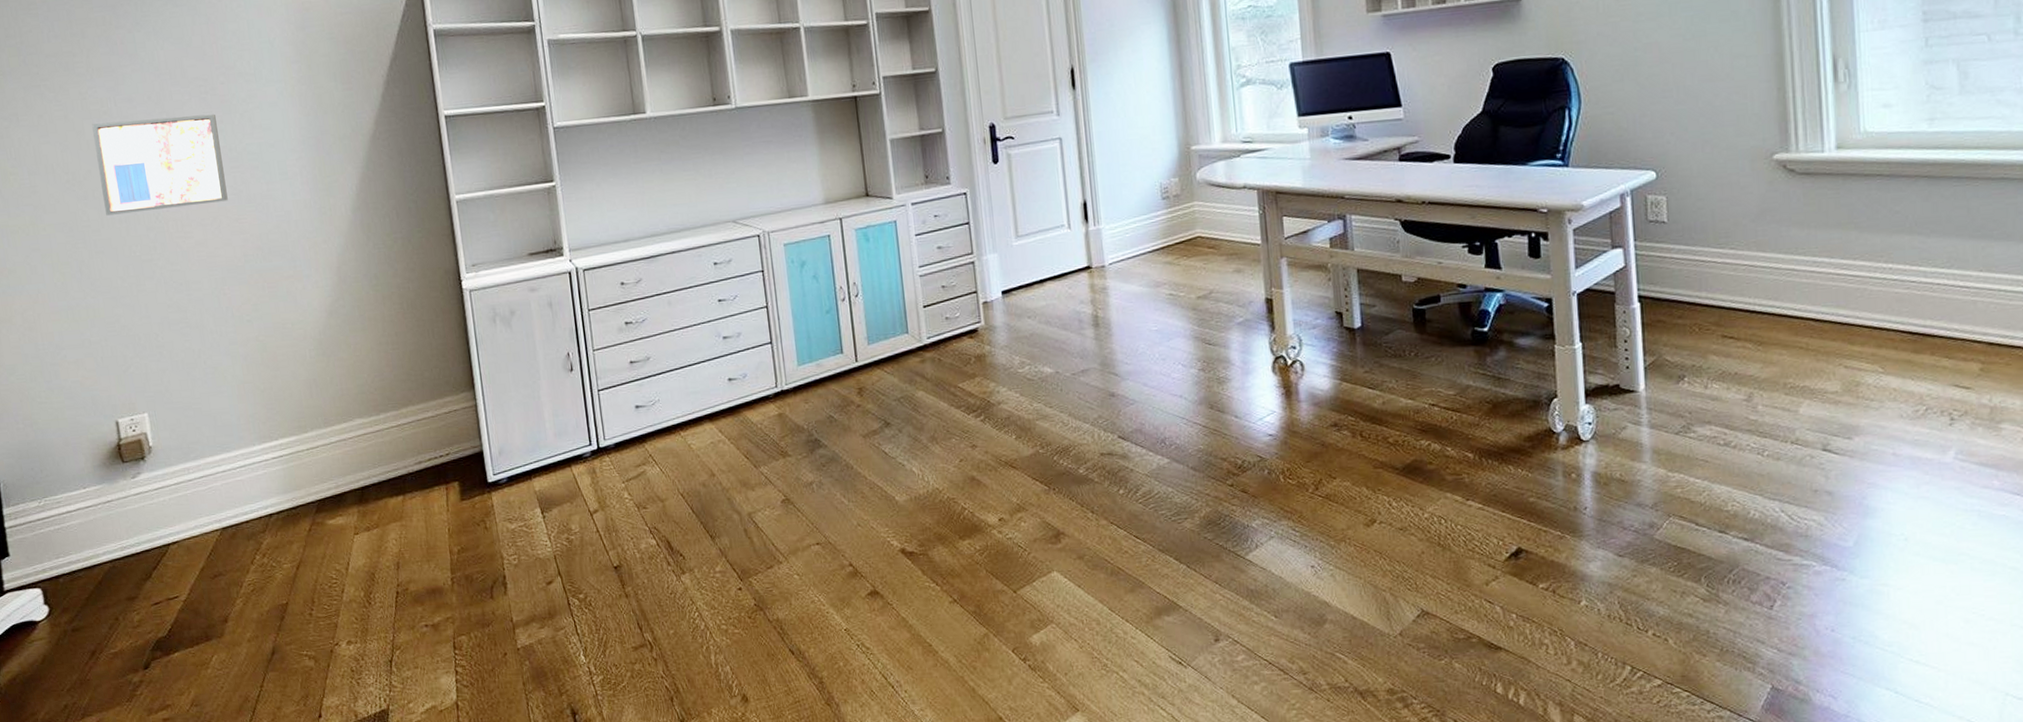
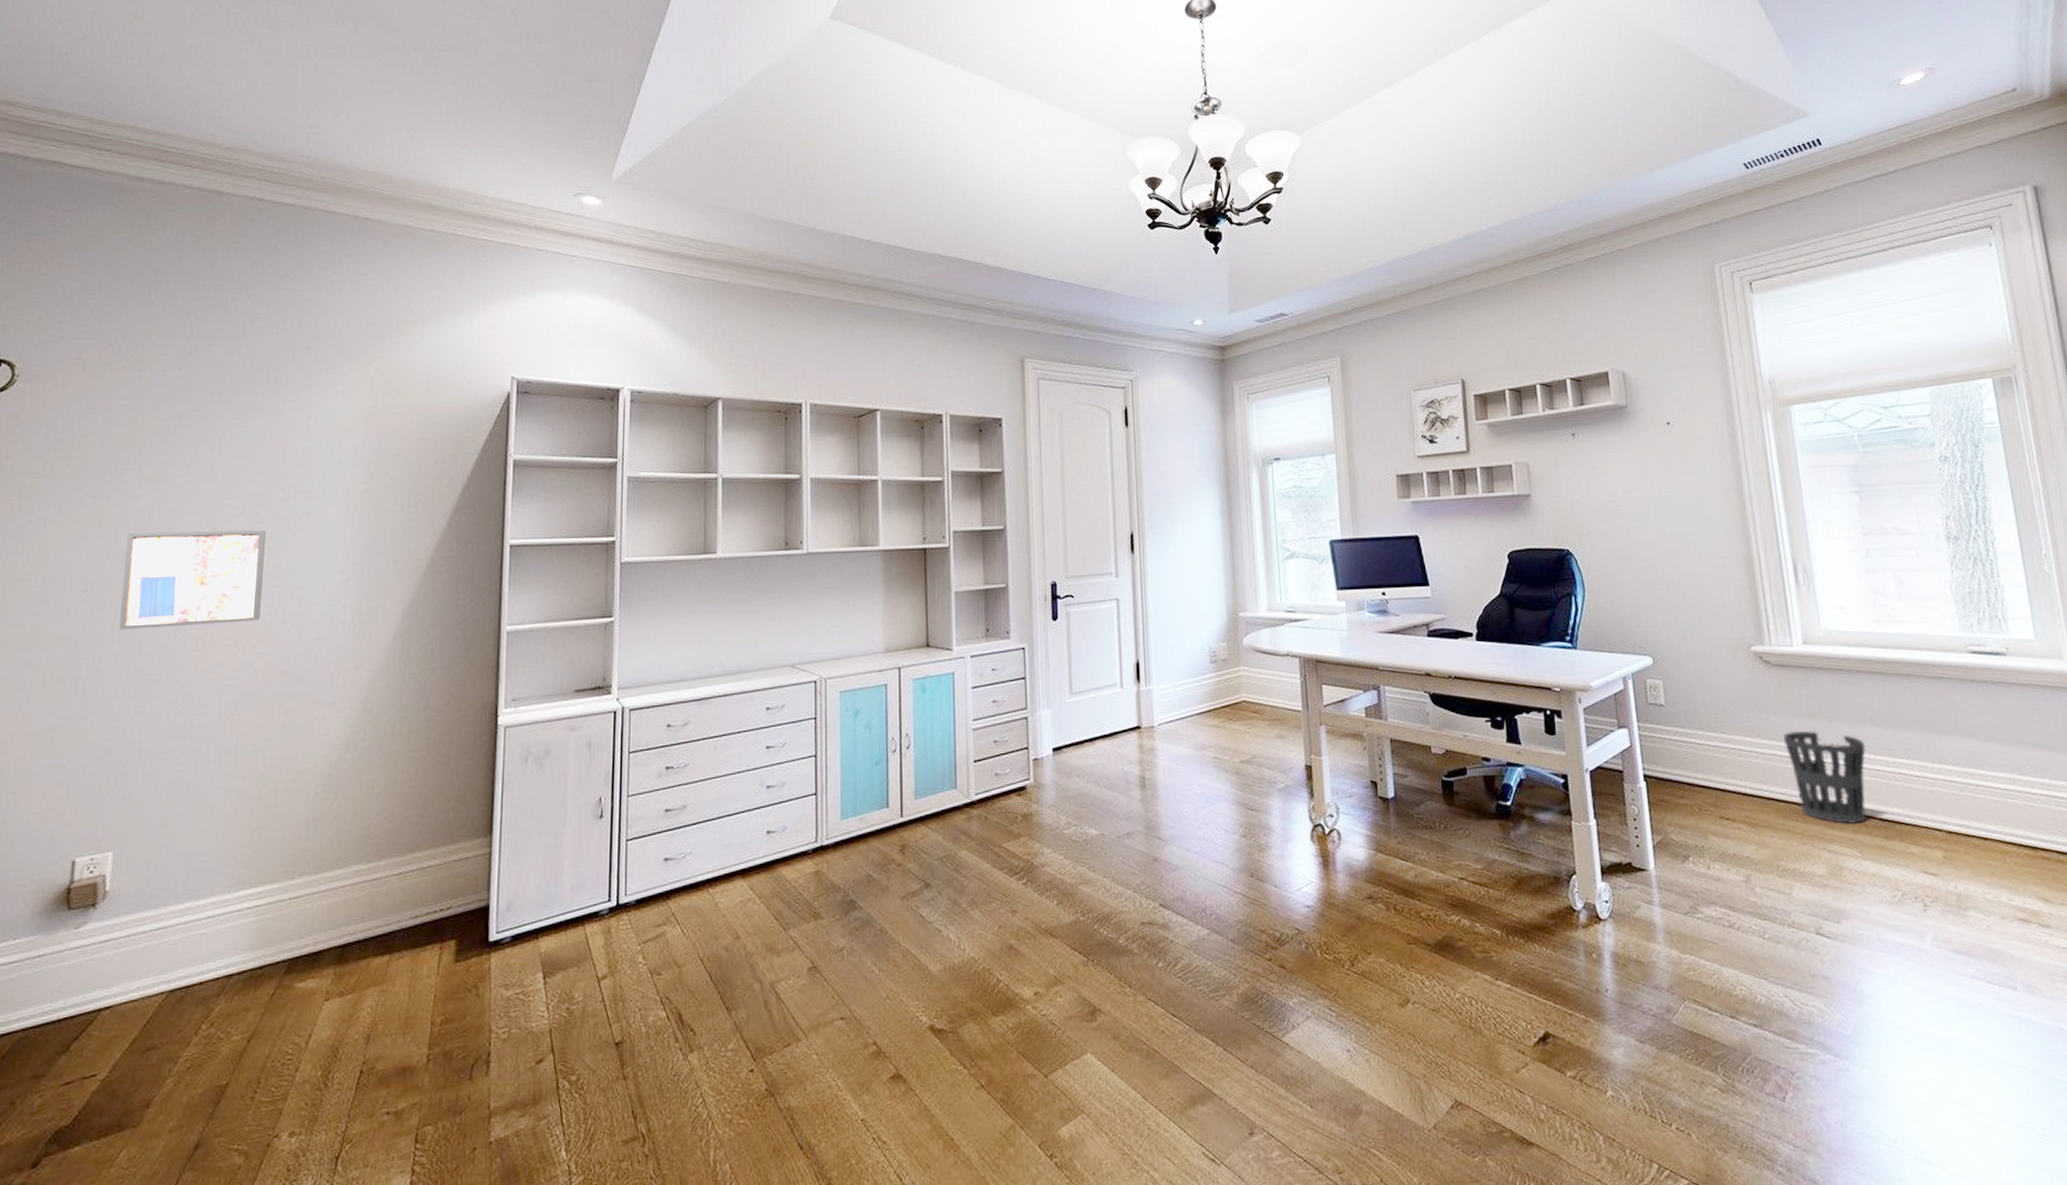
wastebasket: none [1803,242,1901,339] -> present [1783,731,1866,825]

